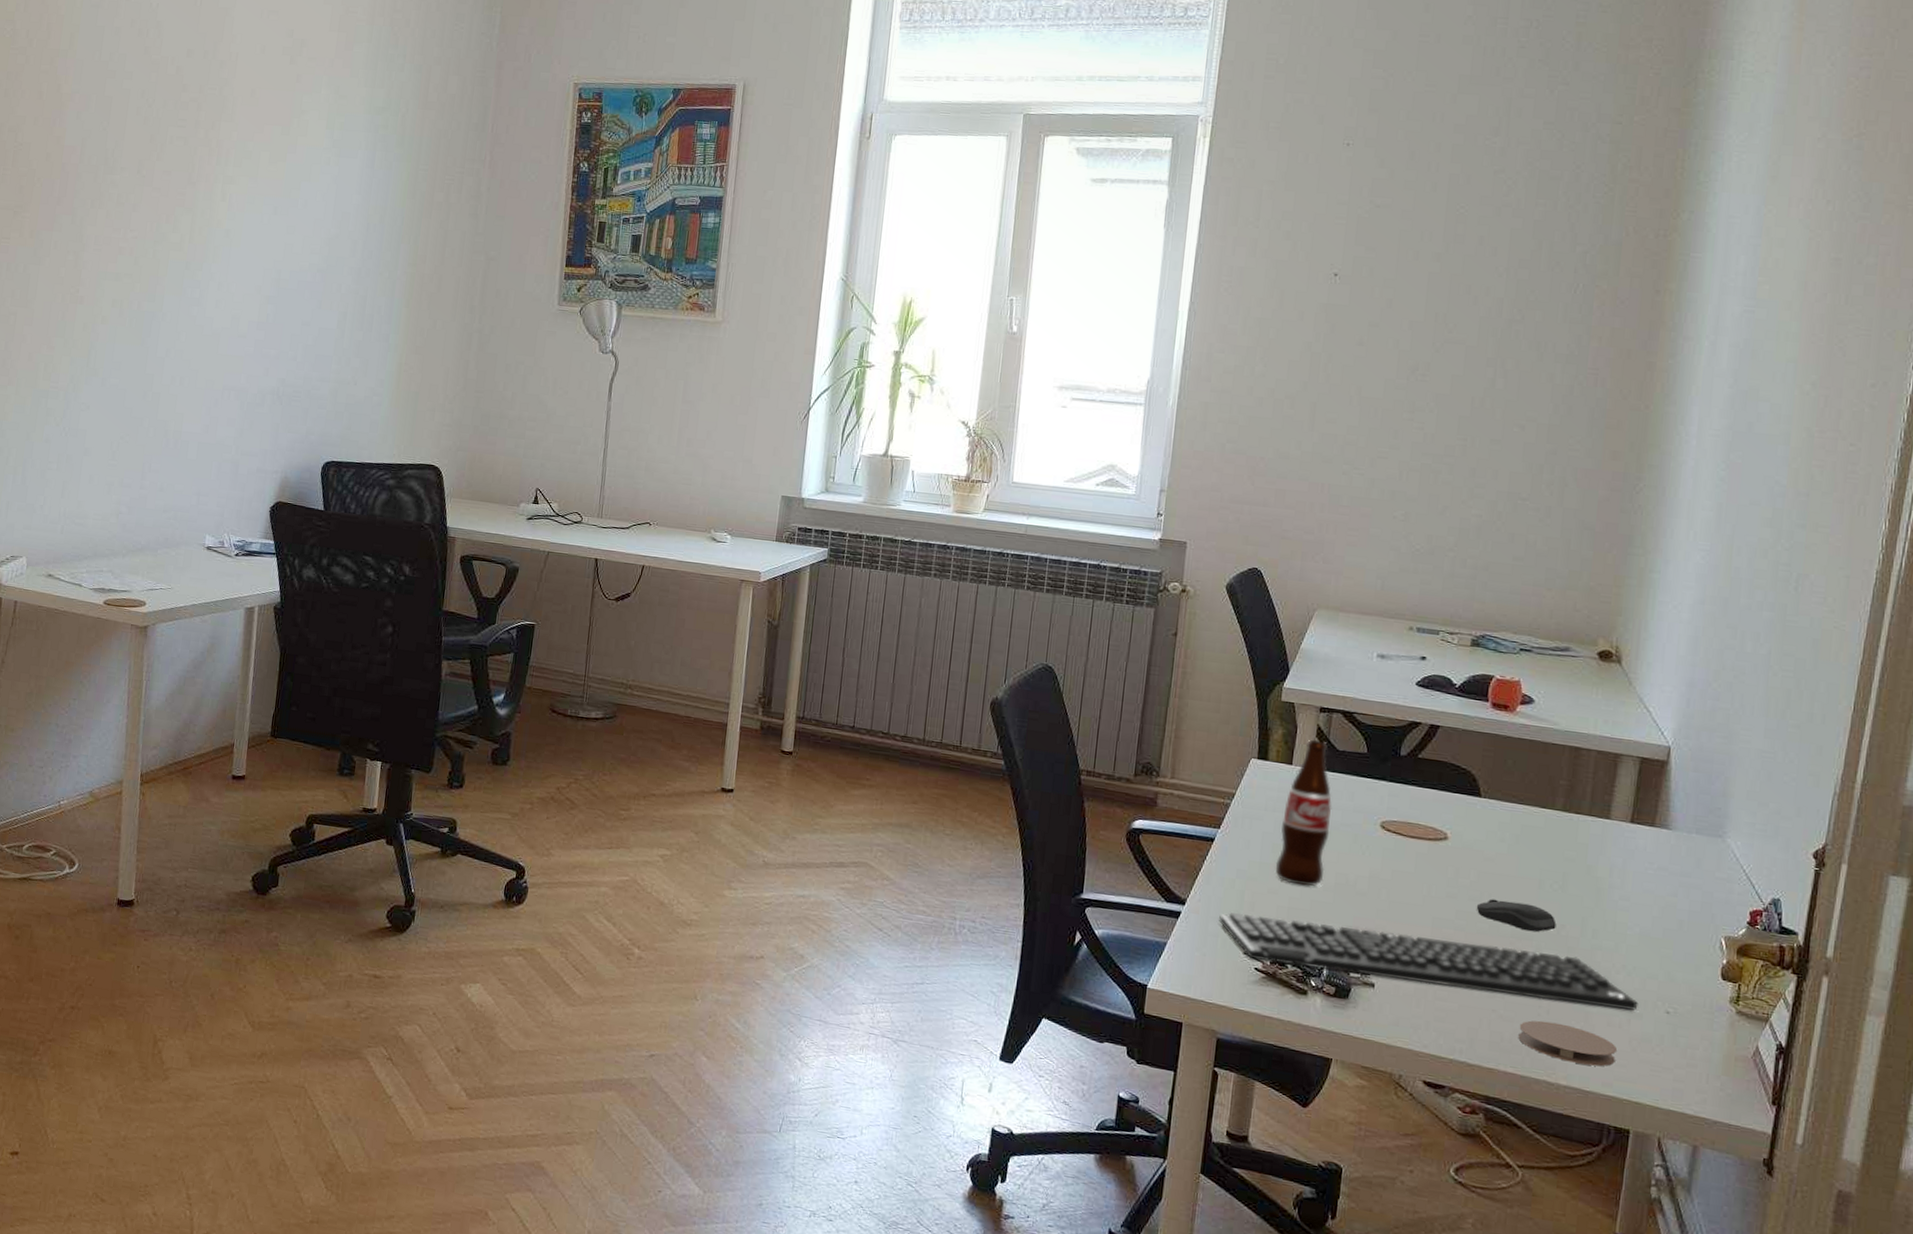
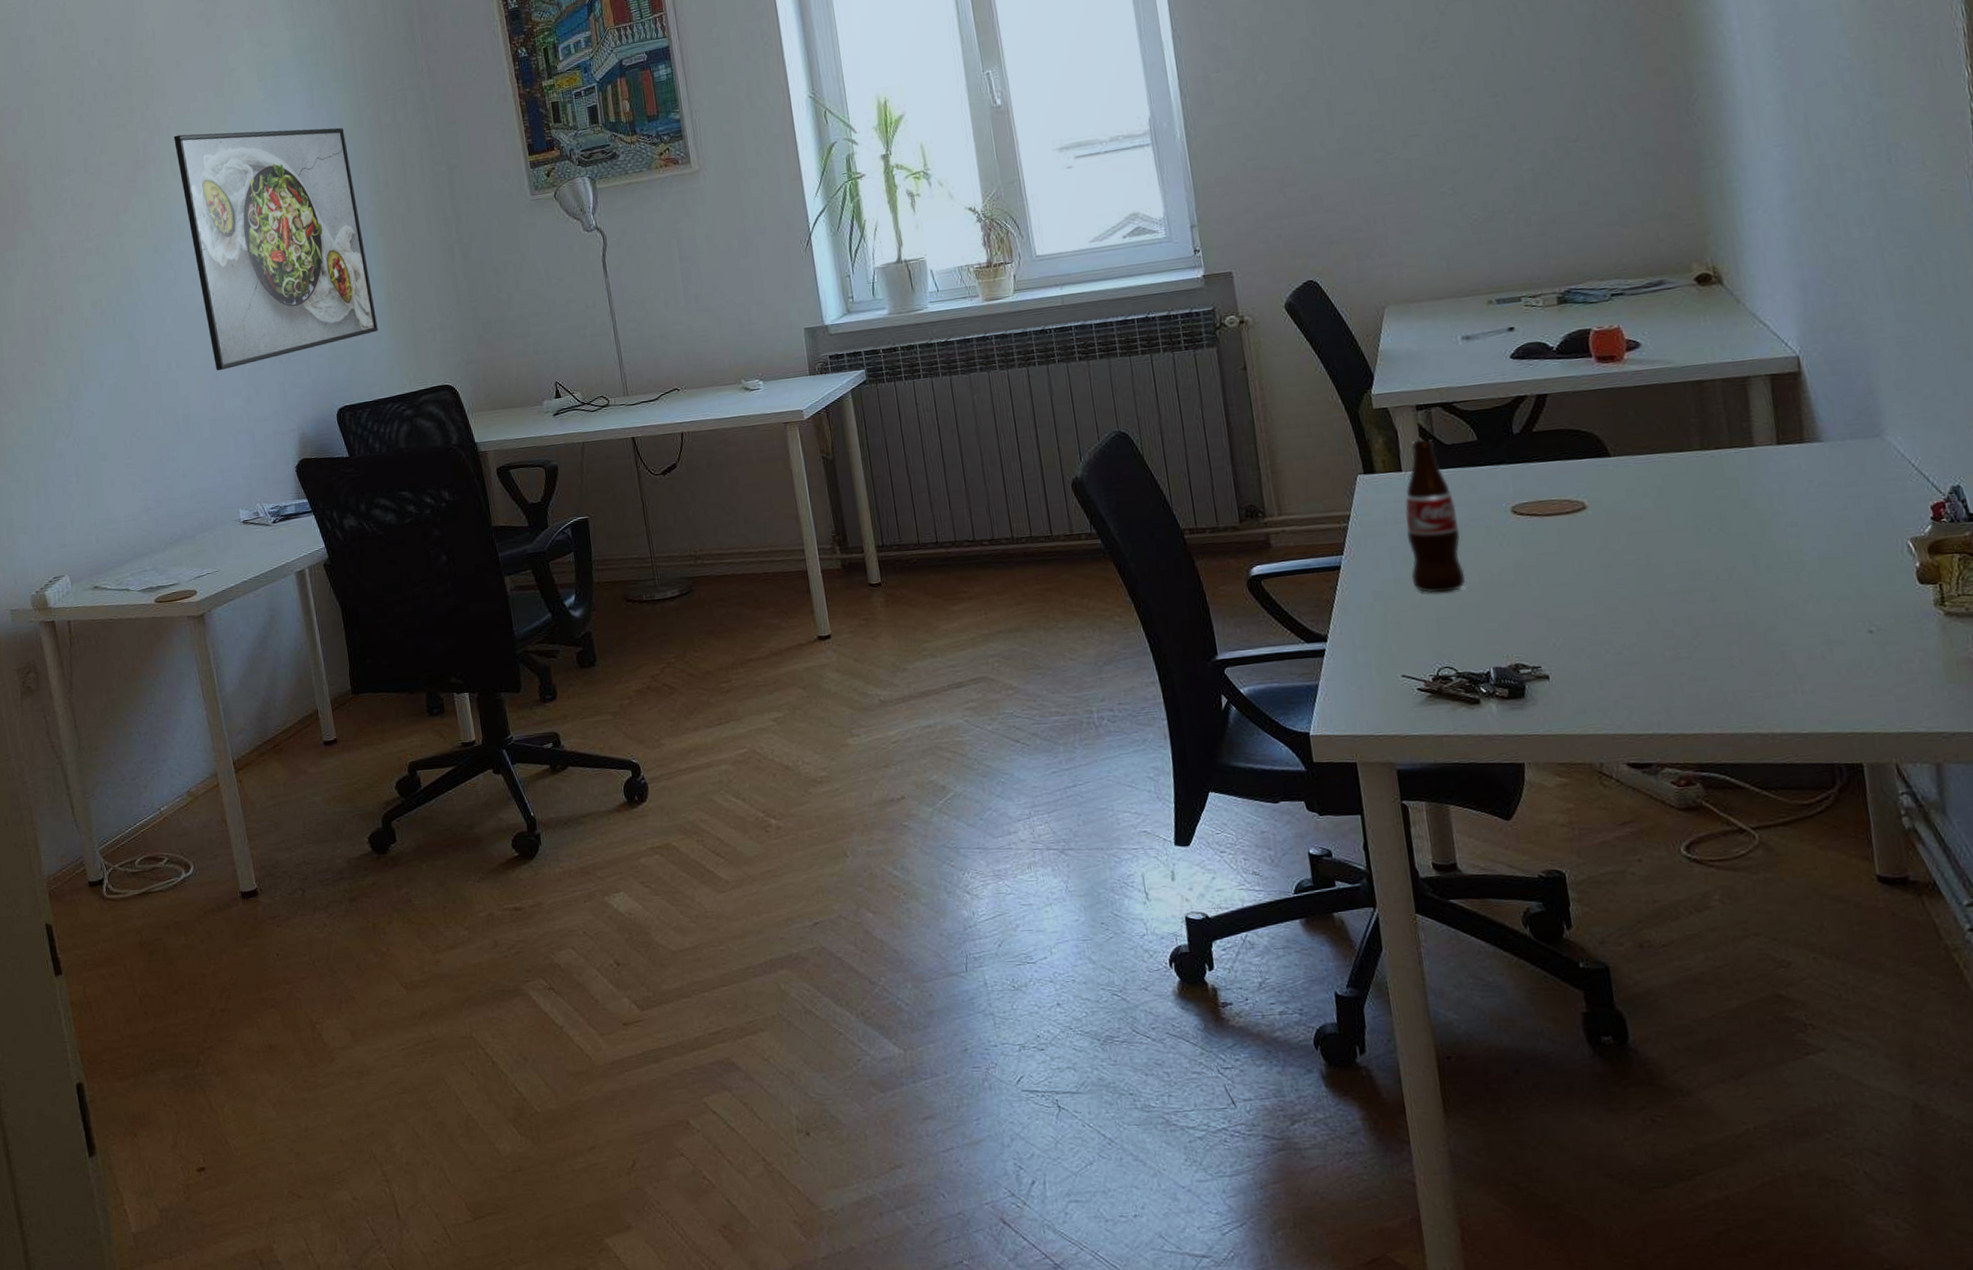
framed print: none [217,160,397,398] -> present [174,127,378,371]
keyboard: present [1219,912,1638,1011] -> none [1366,597,1837,681]
computer mouse: present [1476,899,1557,932] -> none [1635,554,1727,583]
coaster: present [1518,1020,1618,1067] -> none [1714,669,1828,708]

